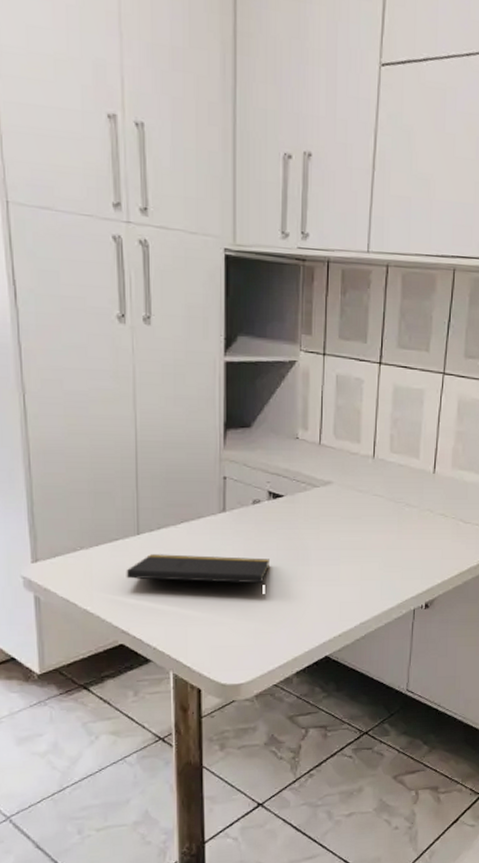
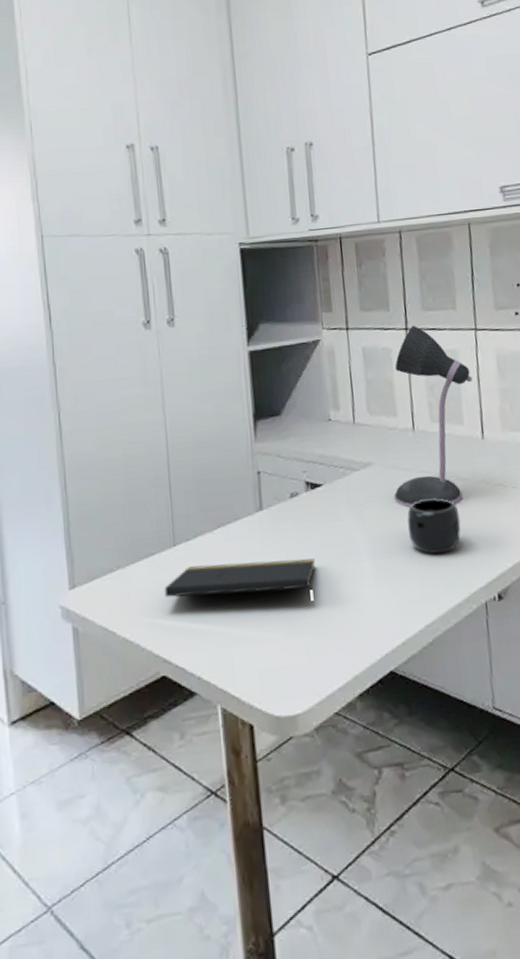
desk lamp: none [347,360,433,527] -> present [393,325,472,508]
mug: none [356,519,403,567] -> present [407,498,461,555]

